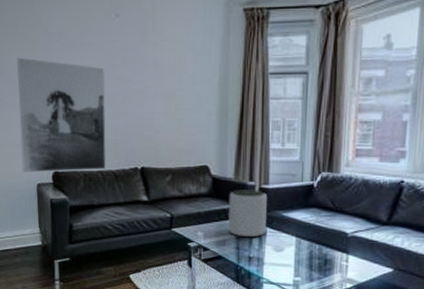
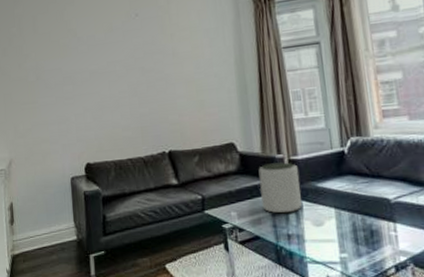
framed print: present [17,57,107,173] -> none [50,61,136,168]

